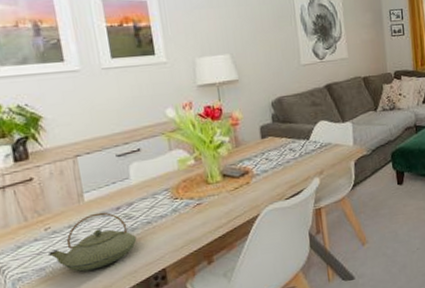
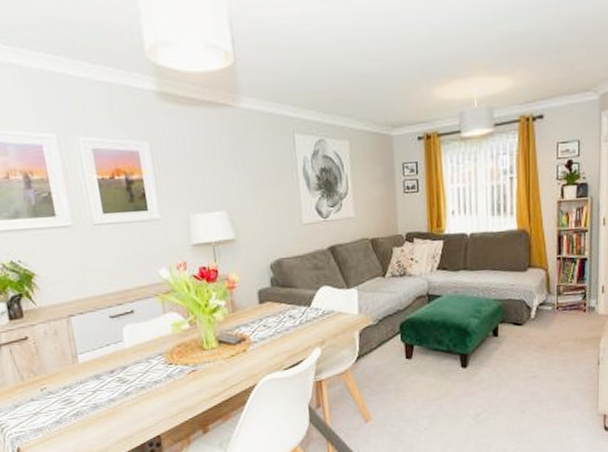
teapot: present [49,212,137,272] -> none [45,375,132,434]

